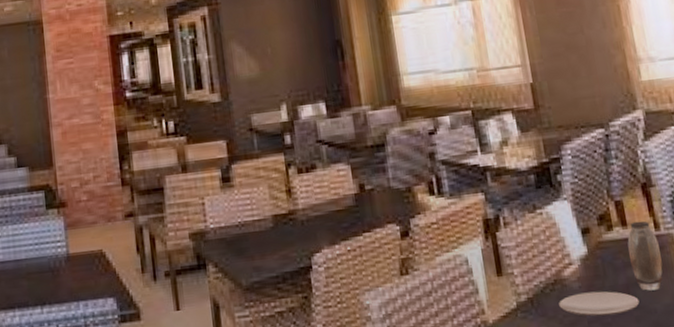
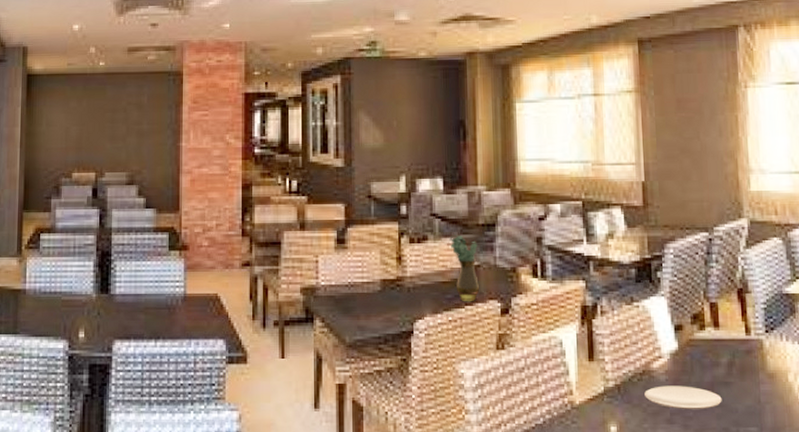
vase: none [338,158,376,229] -> present [449,233,480,302]
vase: present [627,221,663,291] -> none [717,324,749,391]

